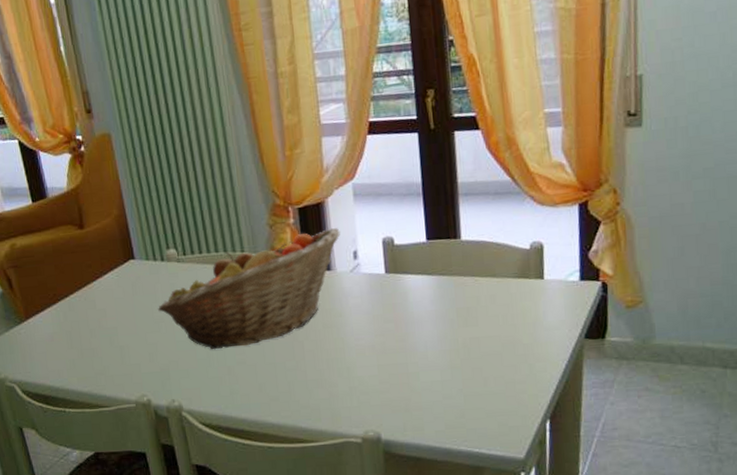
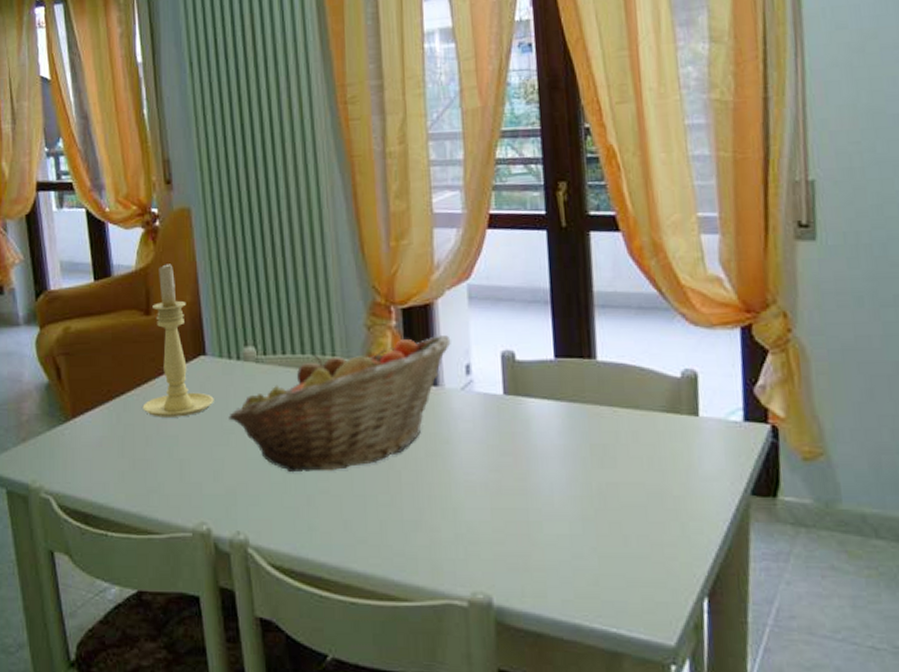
candle holder: none [84,182,145,314] -> present [142,262,214,418]

